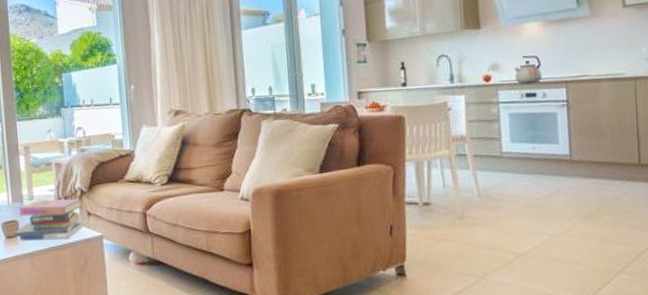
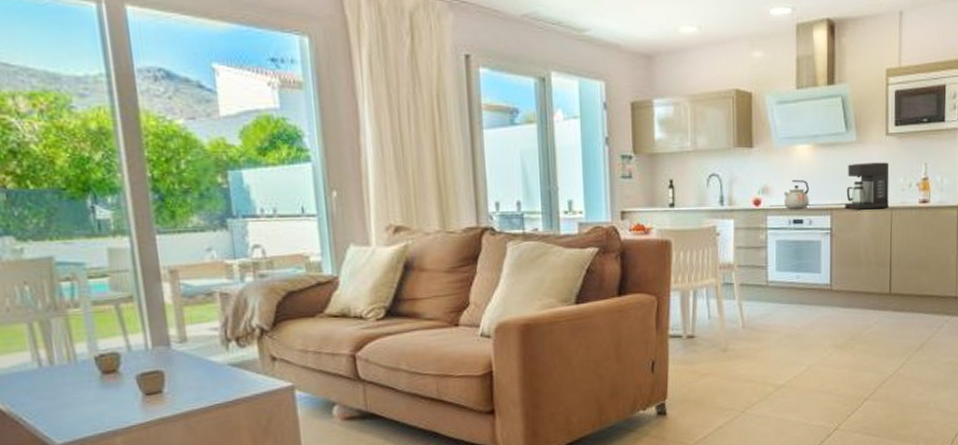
books: present [14,199,83,240] -> none [157,340,265,397]
coffee maker: none [581,33,631,83] -> present [845,162,890,211]

